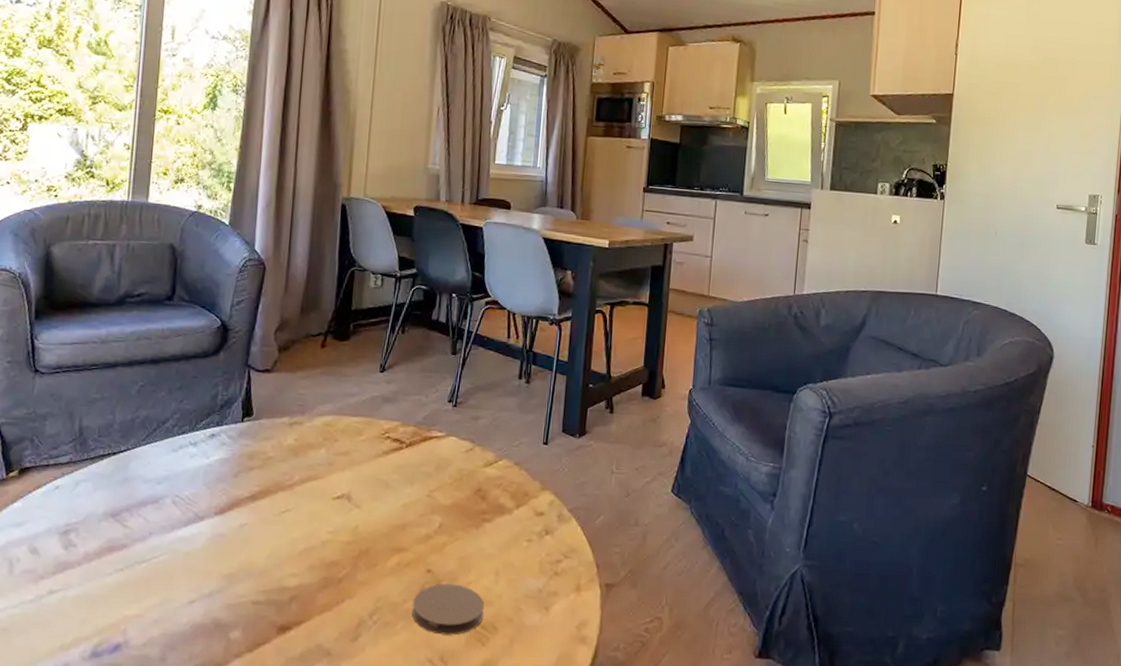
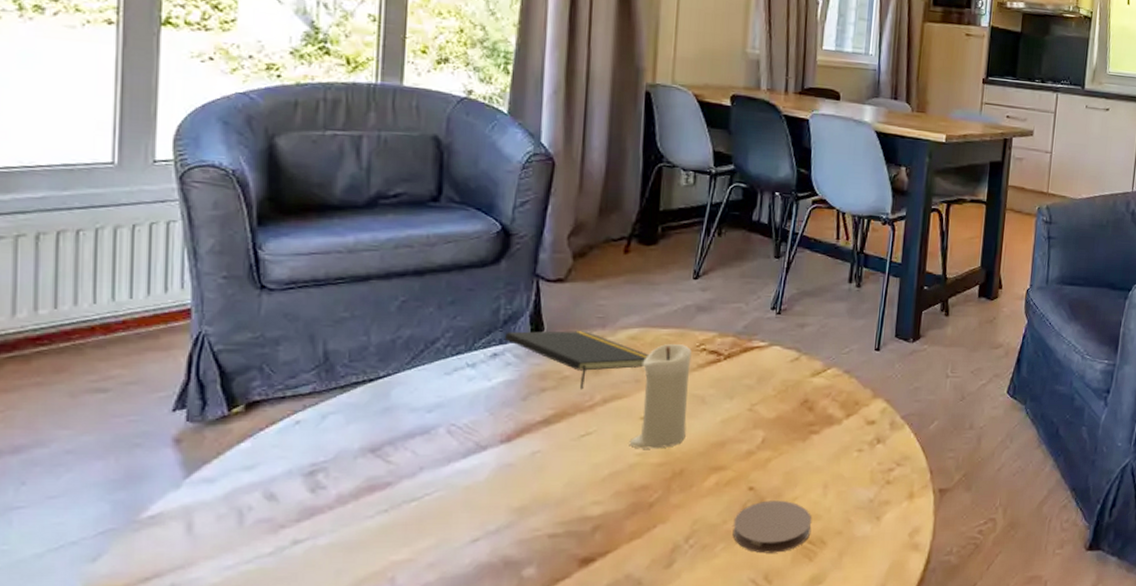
notepad: none [221,415,341,470] -> present [505,331,650,390]
candle: none [322,431,378,528] -> present [629,344,692,449]

